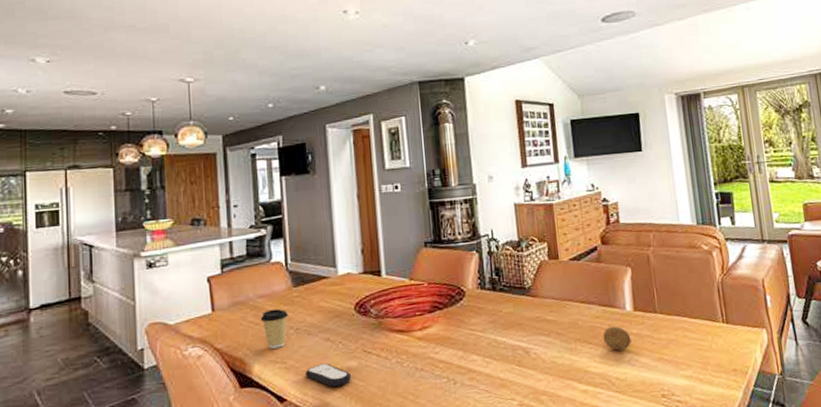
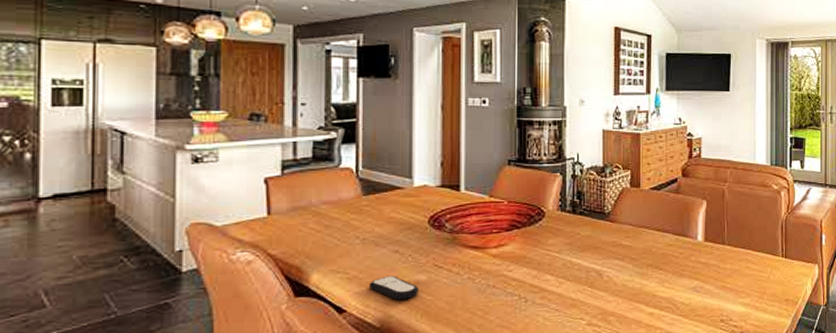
coffee cup: present [260,309,288,349] -> none [323,217,355,258]
fruit: present [603,326,631,351] -> none [673,254,699,277]

